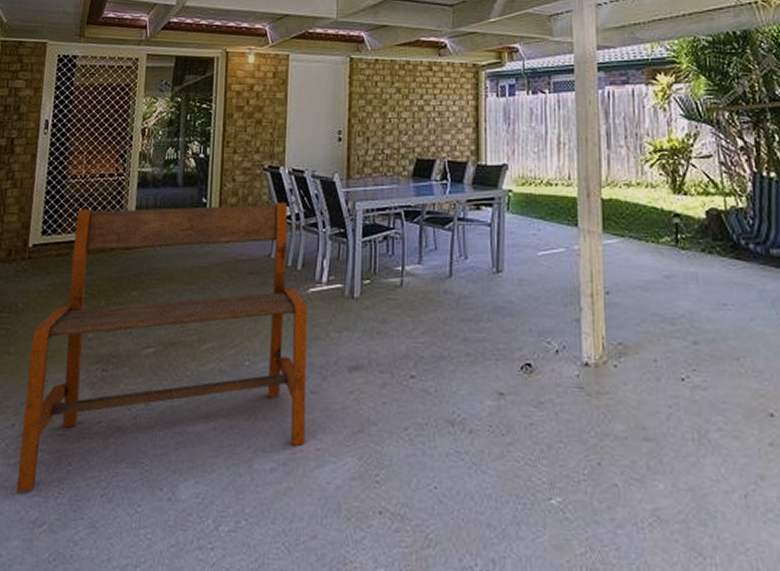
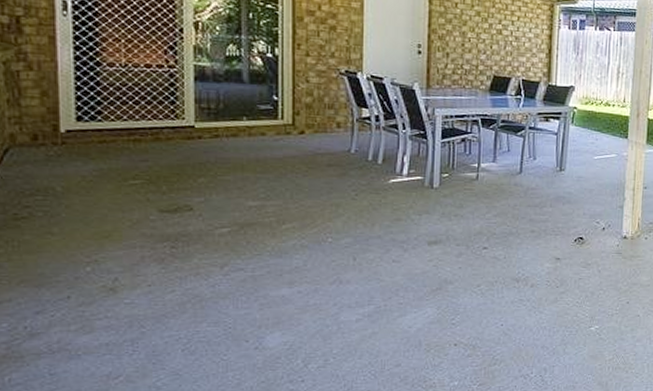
bench: present [16,202,308,494] -> none [79,97,389,354]

